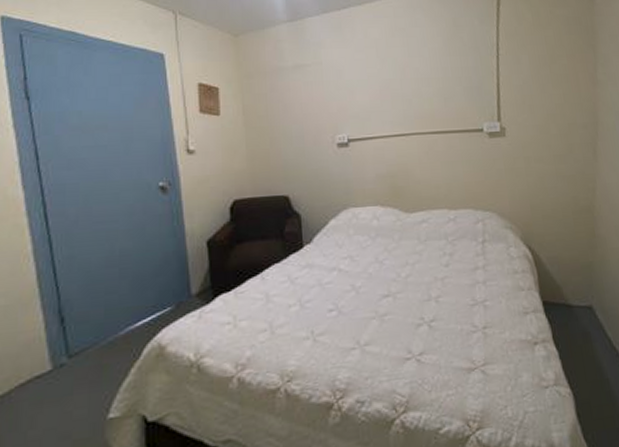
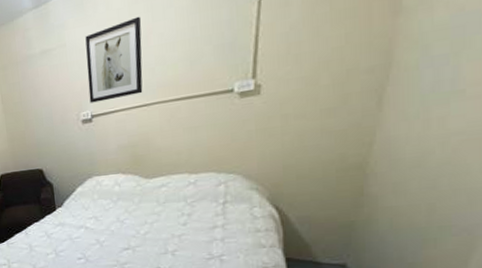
wall art: none [343,49,401,127] -> present [85,16,143,103]

